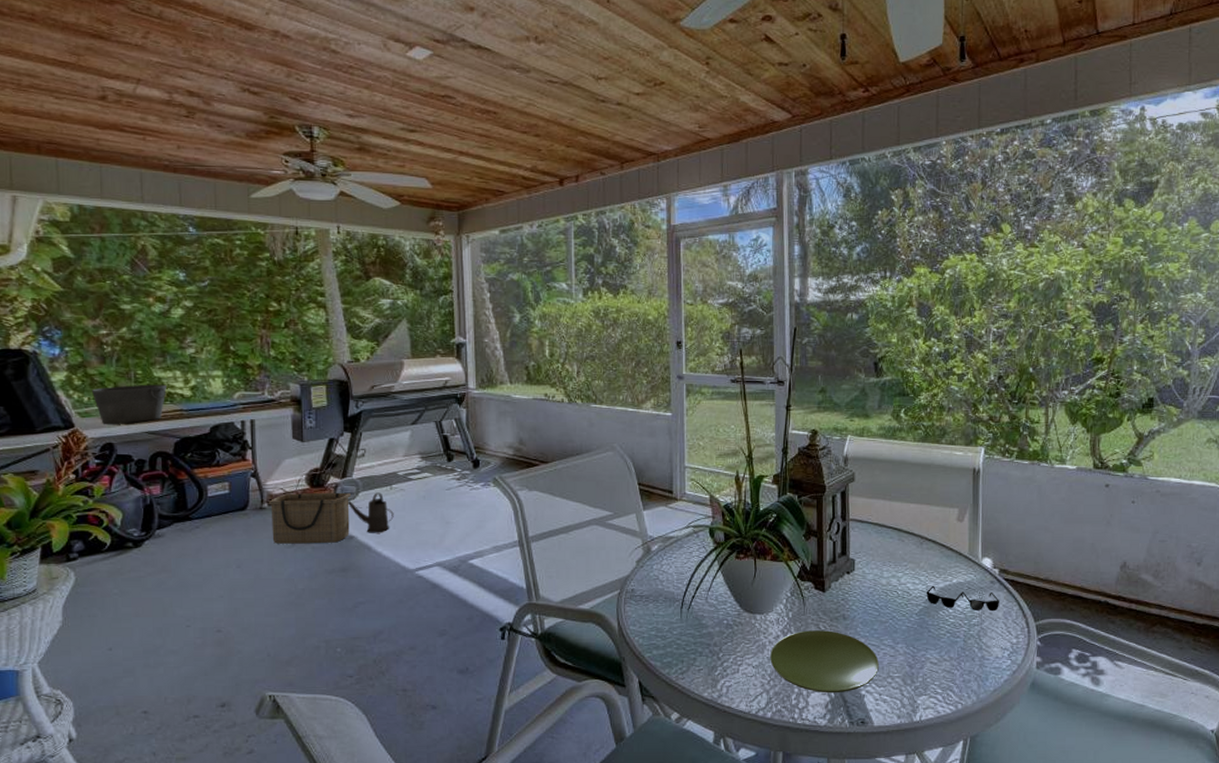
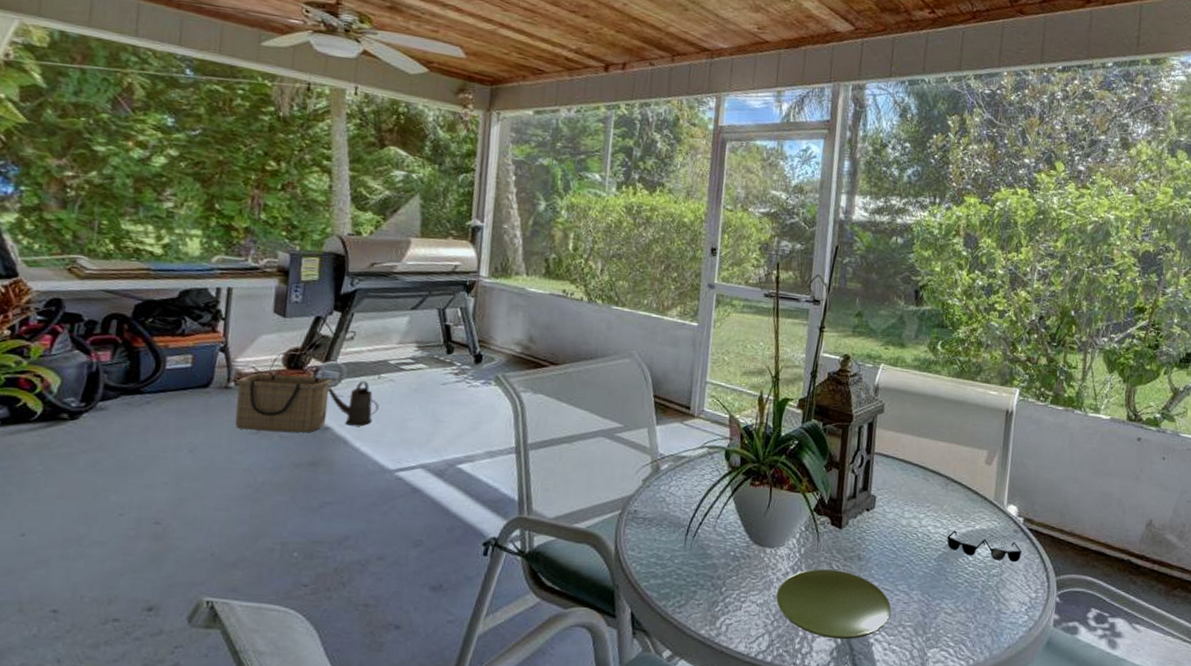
pan: present [91,384,167,424] -> none [44,235,135,279]

